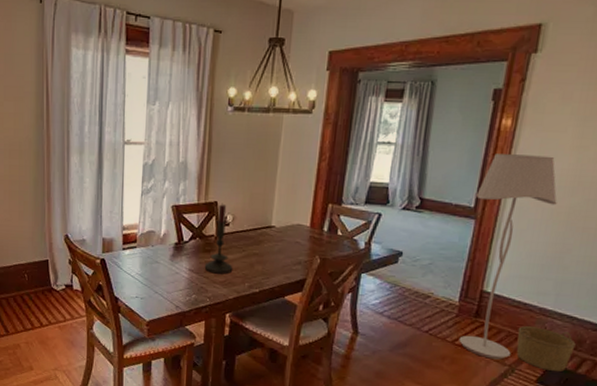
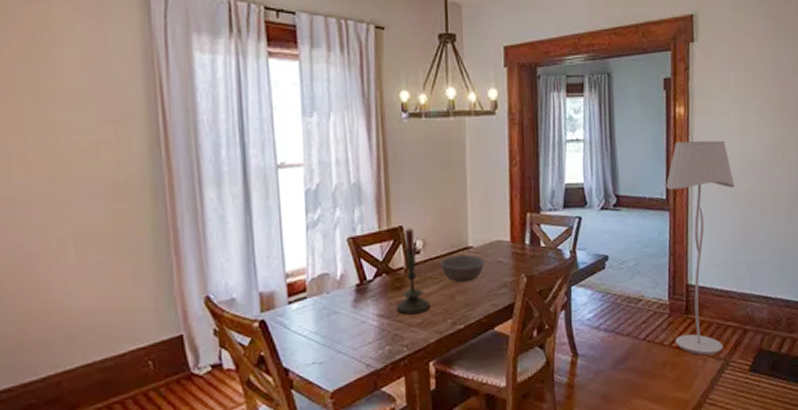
bowl: none [245,231,284,255] -> present [440,255,485,283]
basket: present [516,326,576,372] -> none [725,313,775,357]

